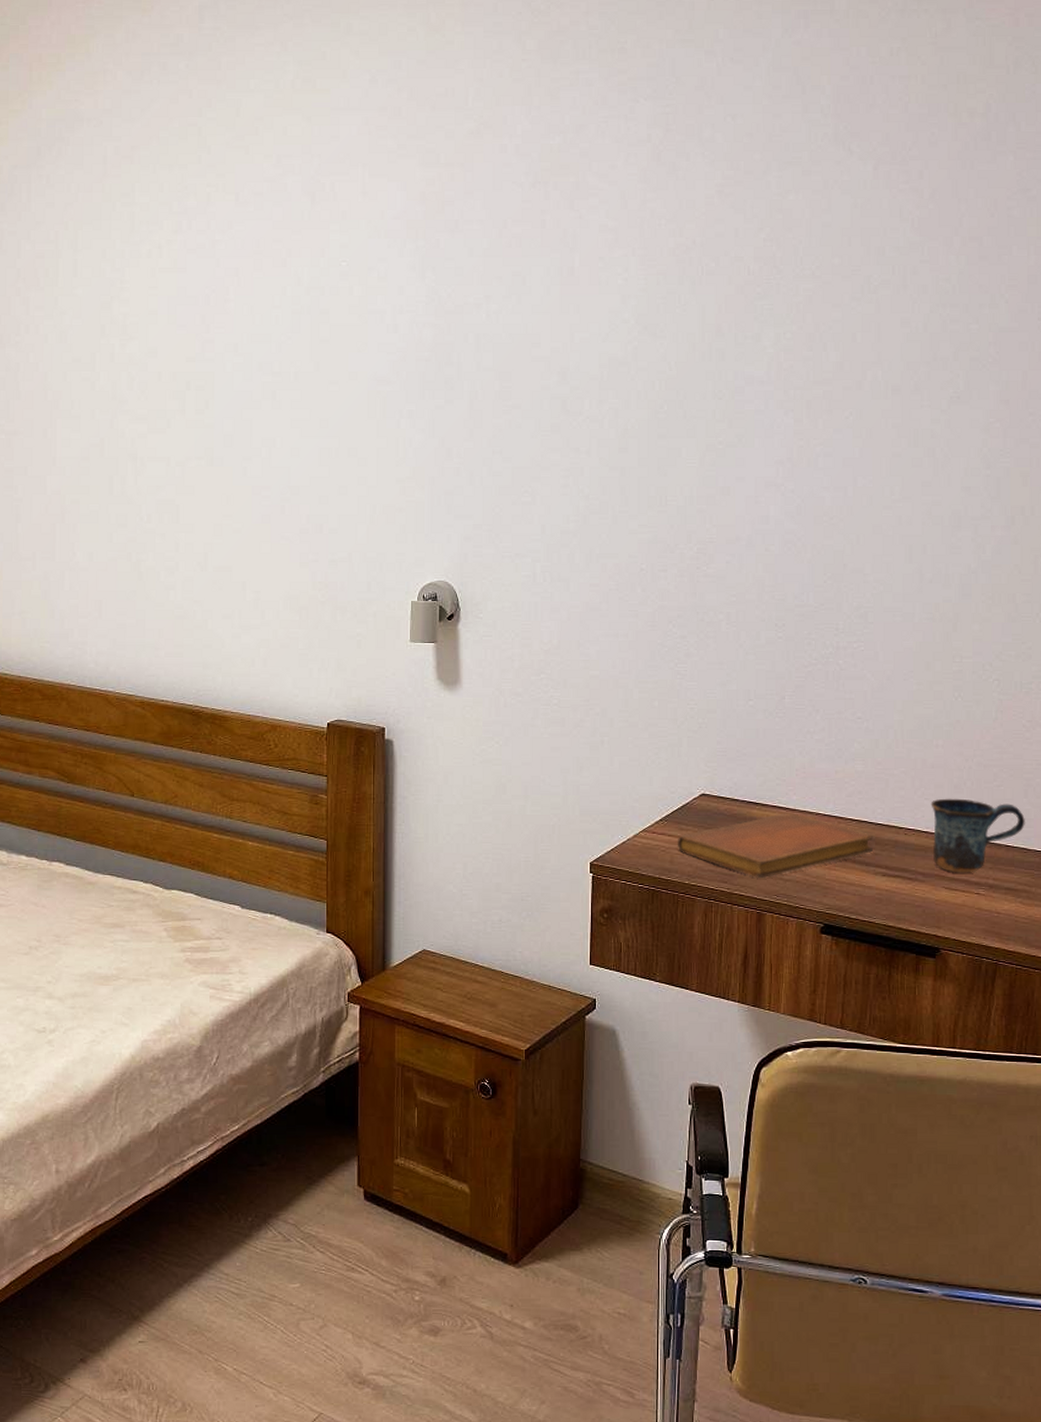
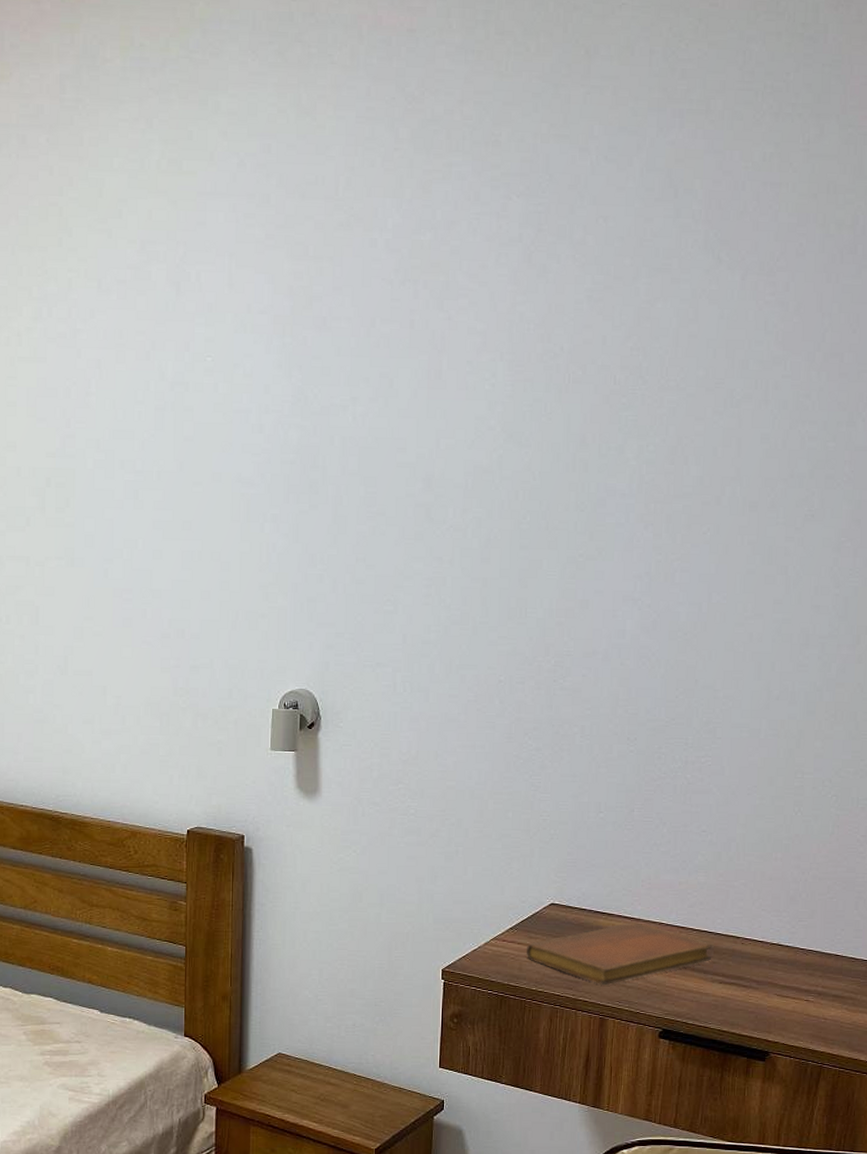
mug: present [930,798,1025,873] -> none [767,909,855,981]

